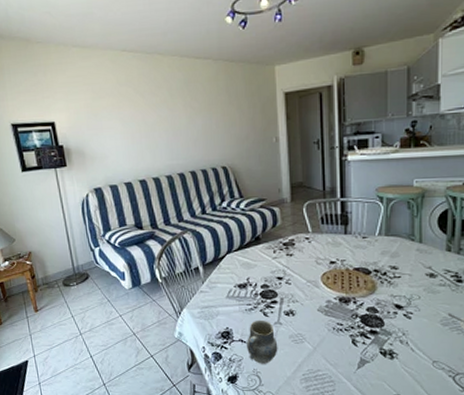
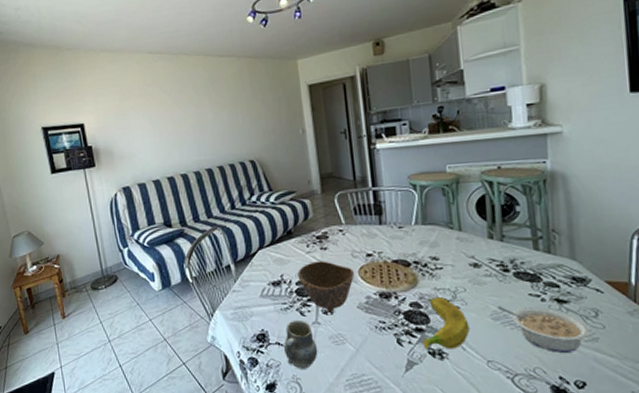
bowl: none [263,266,317,314] -> present [297,261,354,312]
banana: none [376,304,420,350] -> present [423,297,470,350]

